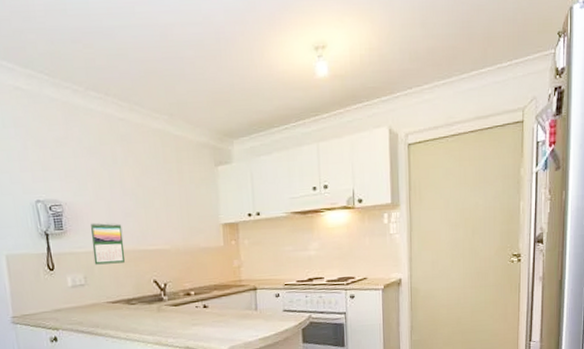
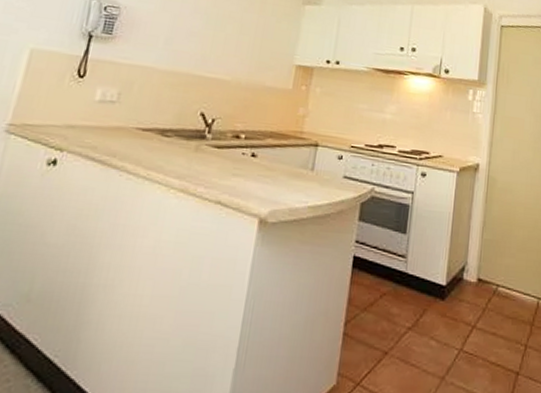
calendar: present [90,222,126,265] -> none [136,34,183,86]

